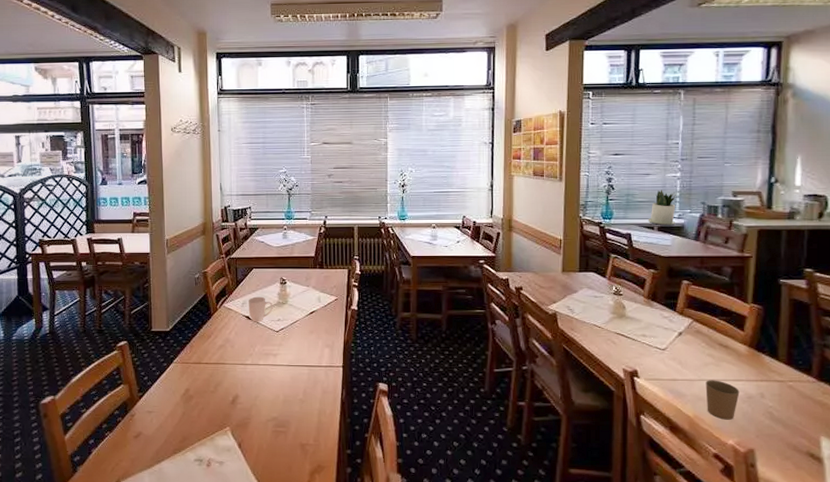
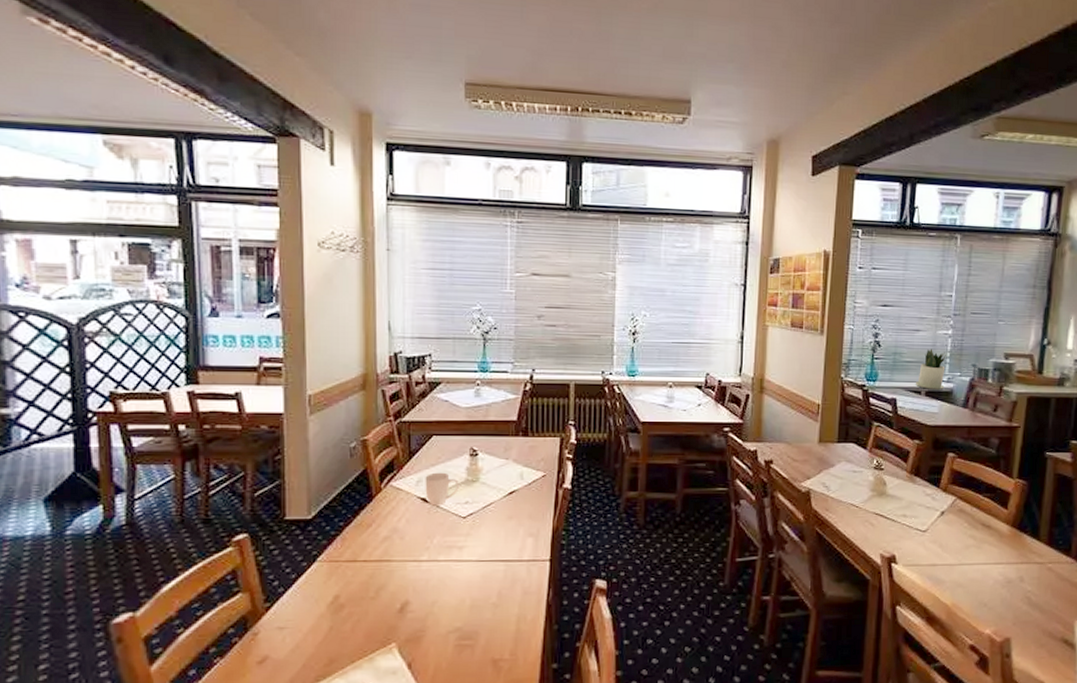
dixie cup: present [705,380,740,420] -> none [965,564,1000,607]

